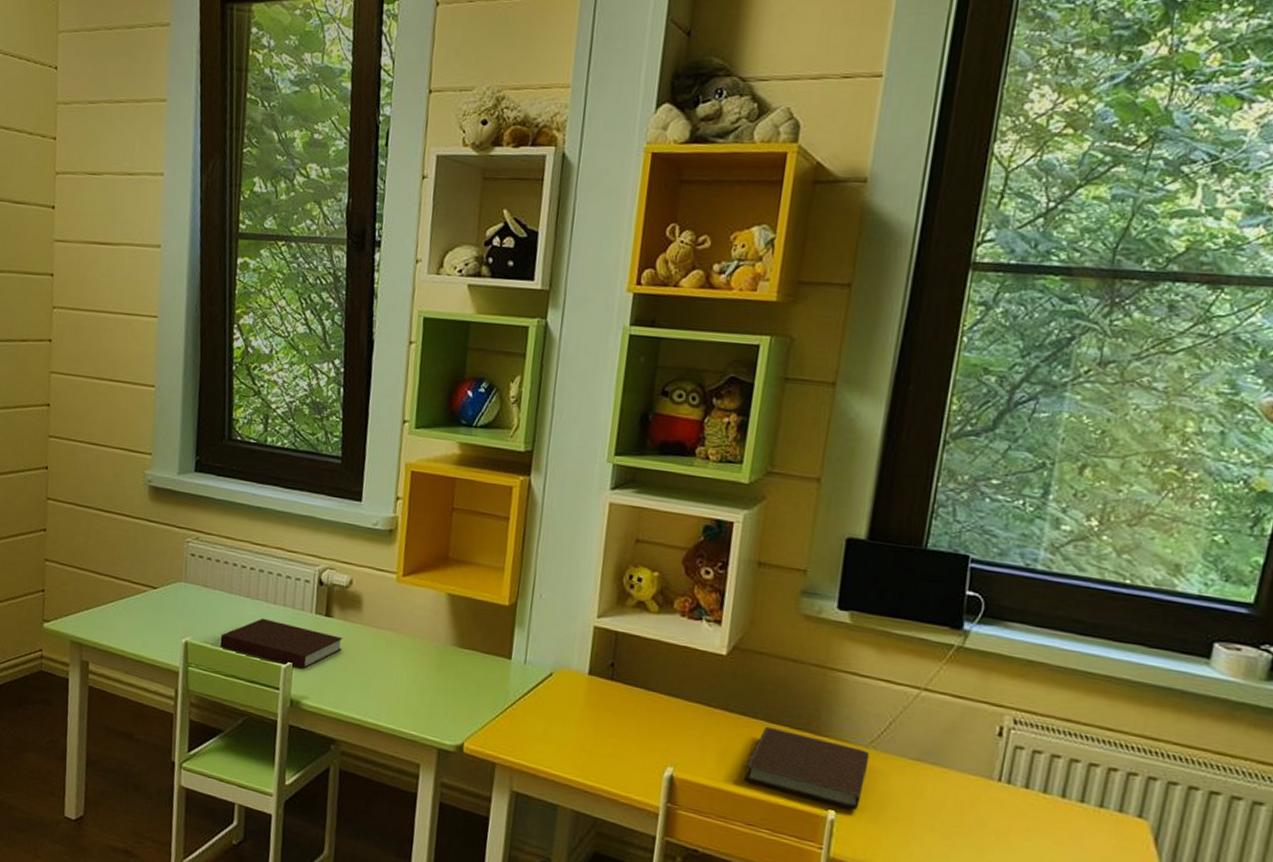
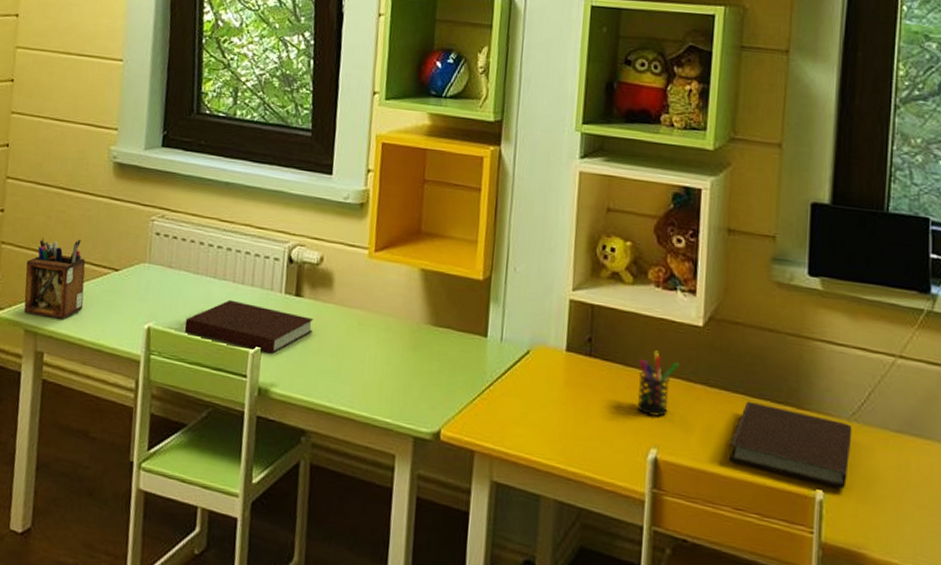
desk organizer: none [69,555,125,632] -> present [23,237,86,319]
pen holder: none [655,676,700,738] -> present [636,350,679,417]

